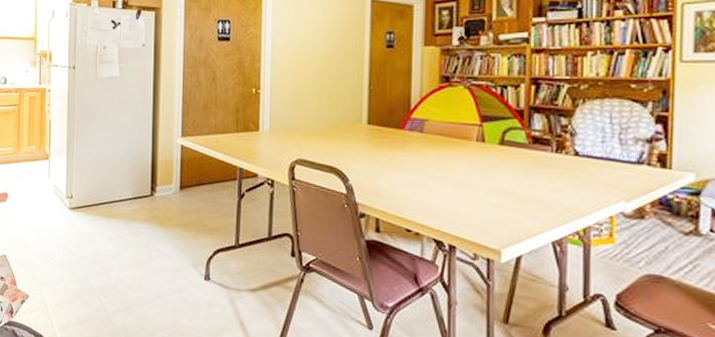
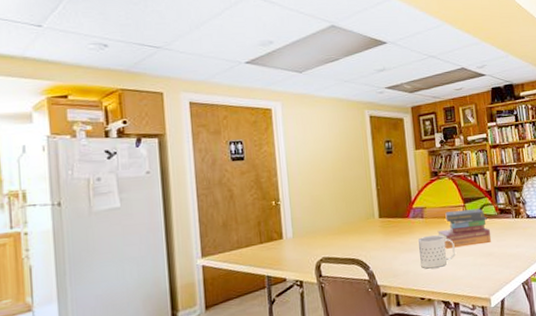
mug: none [411,156,460,197] -> present [417,235,456,269]
books: none [439,130,515,179] -> present [437,208,491,249]

